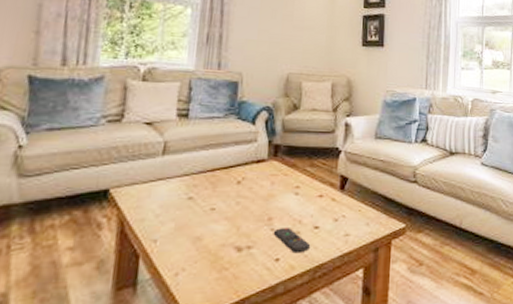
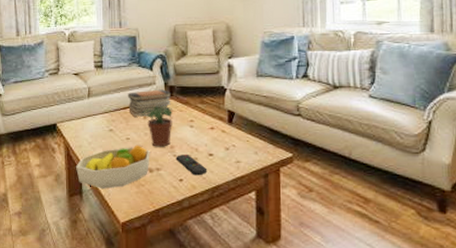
fruit bowl: none [131,216,241,277] -> present [76,144,150,189]
book stack: none [218,148,277,181] -> present [127,89,172,117]
potted plant: none [235,168,275,219] -> present [141,106,173,147]

